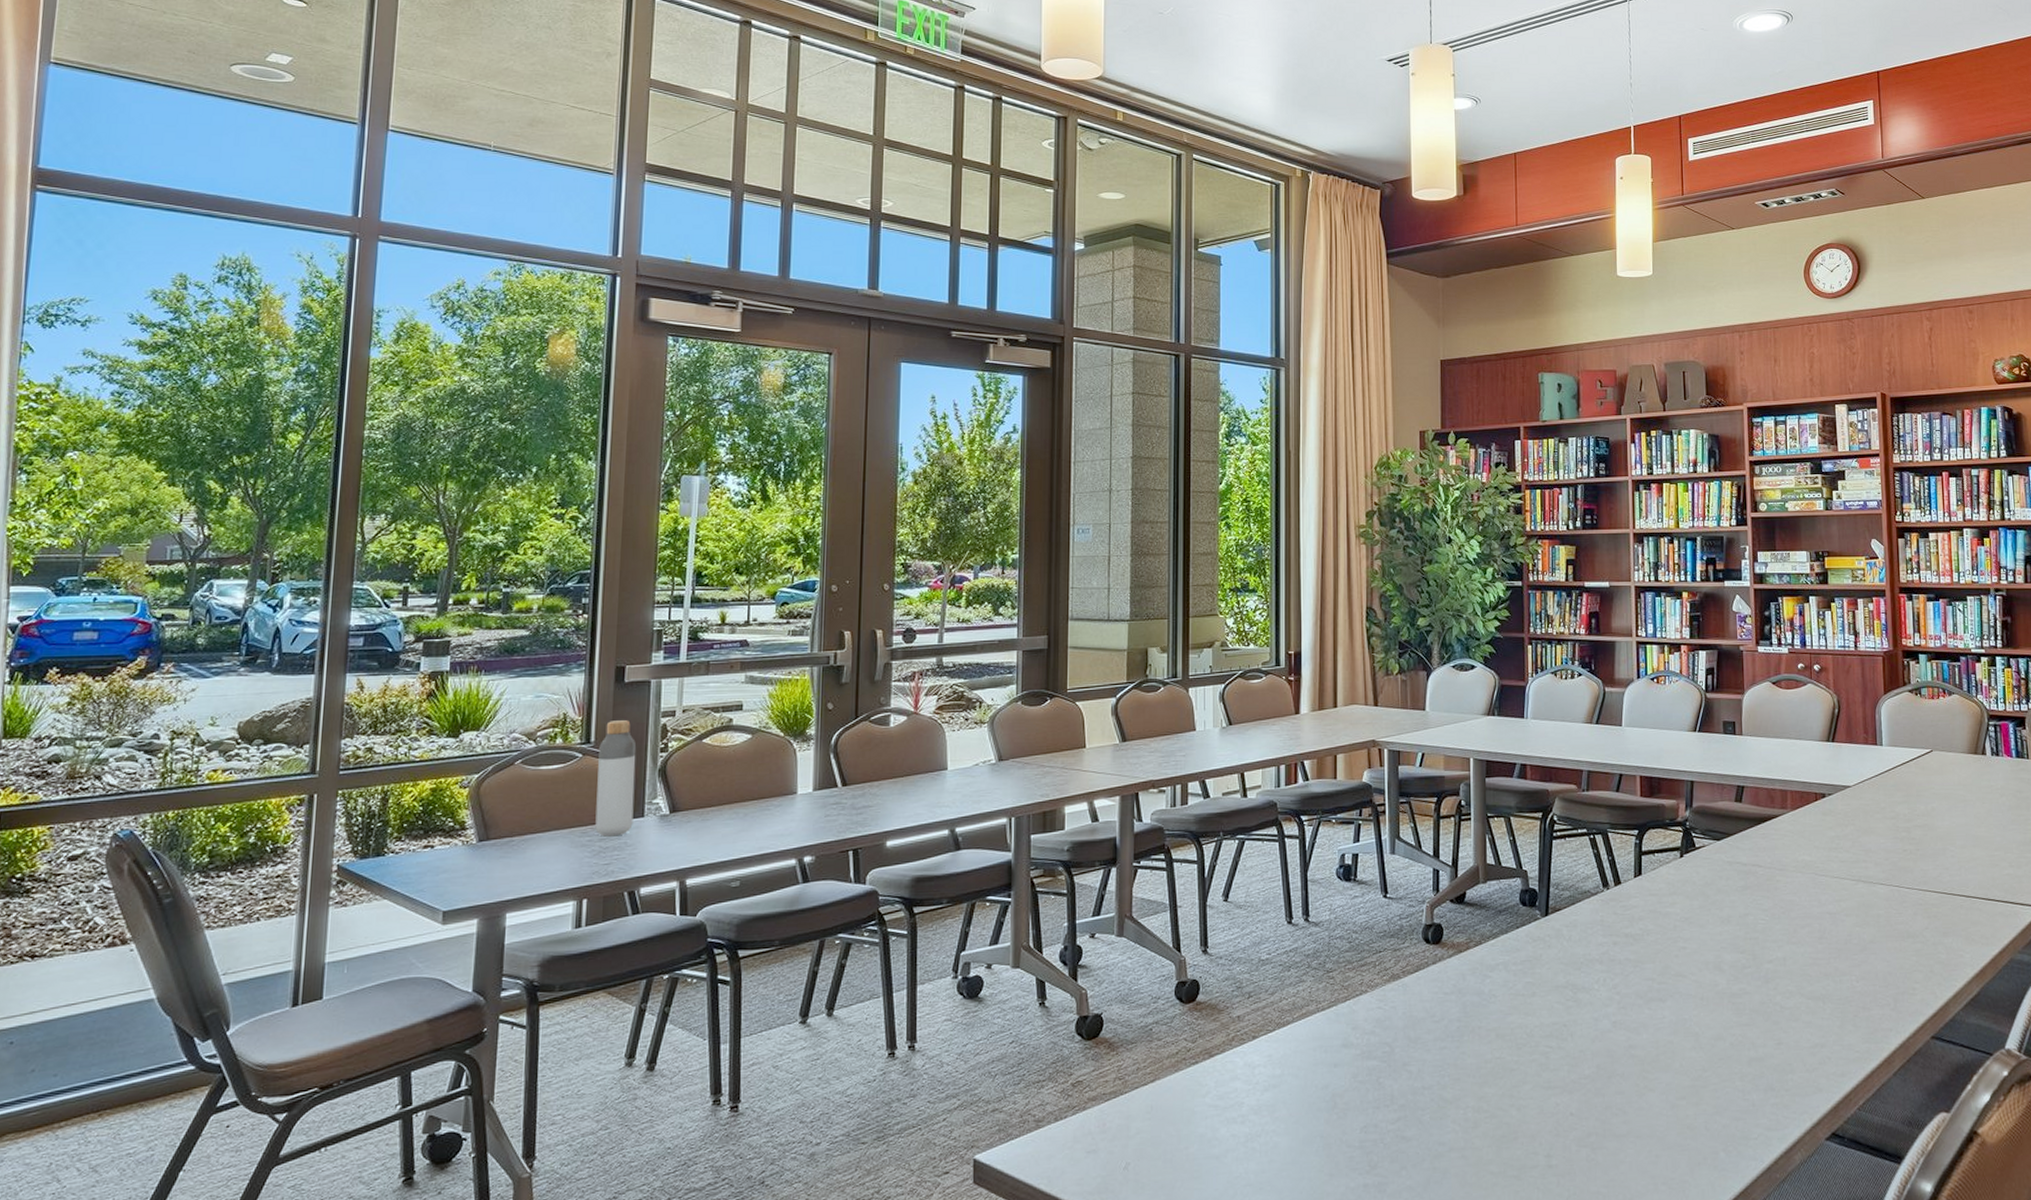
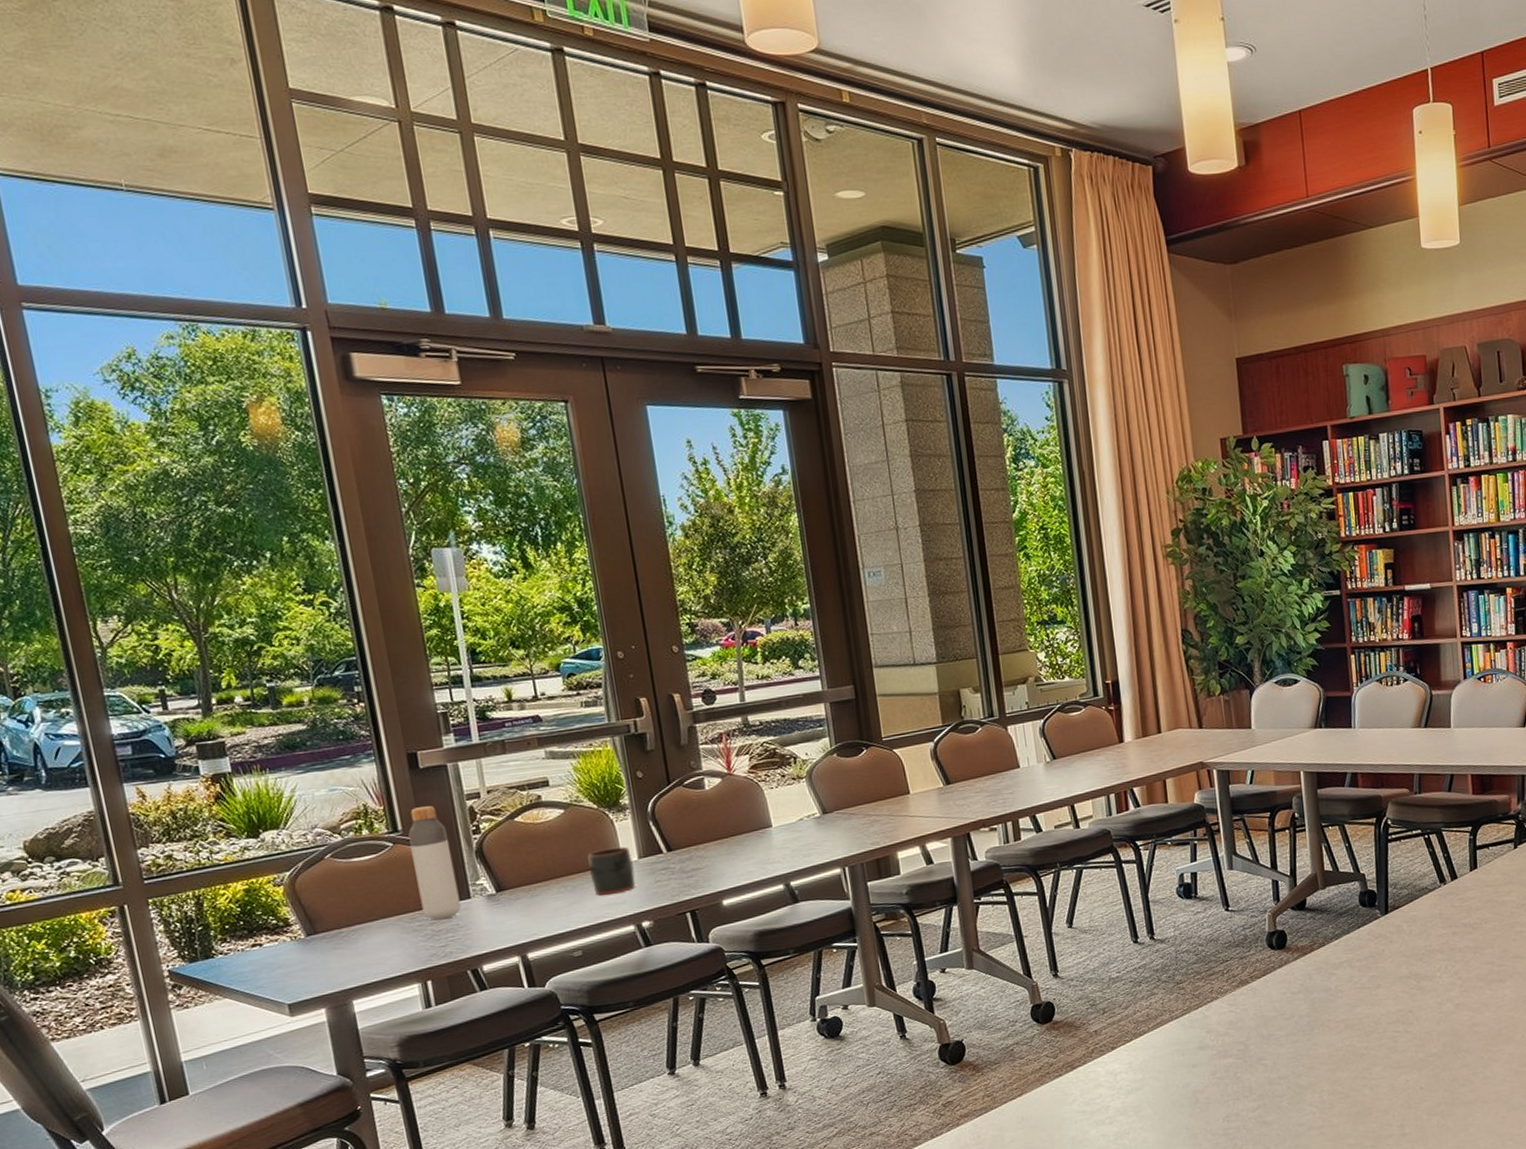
mug: none [763,777,807,825] -> present [587,846,636,895]

